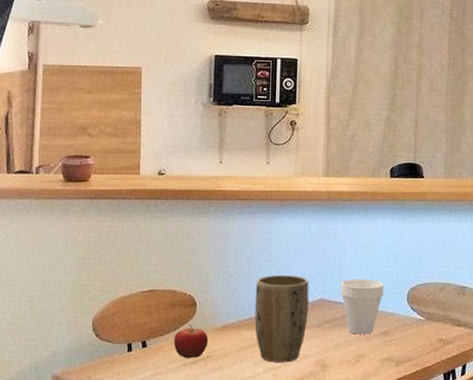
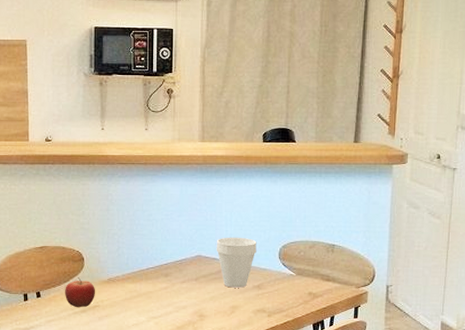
plant pot: present [255,274,309,363] -> none [137,233,187,312]

